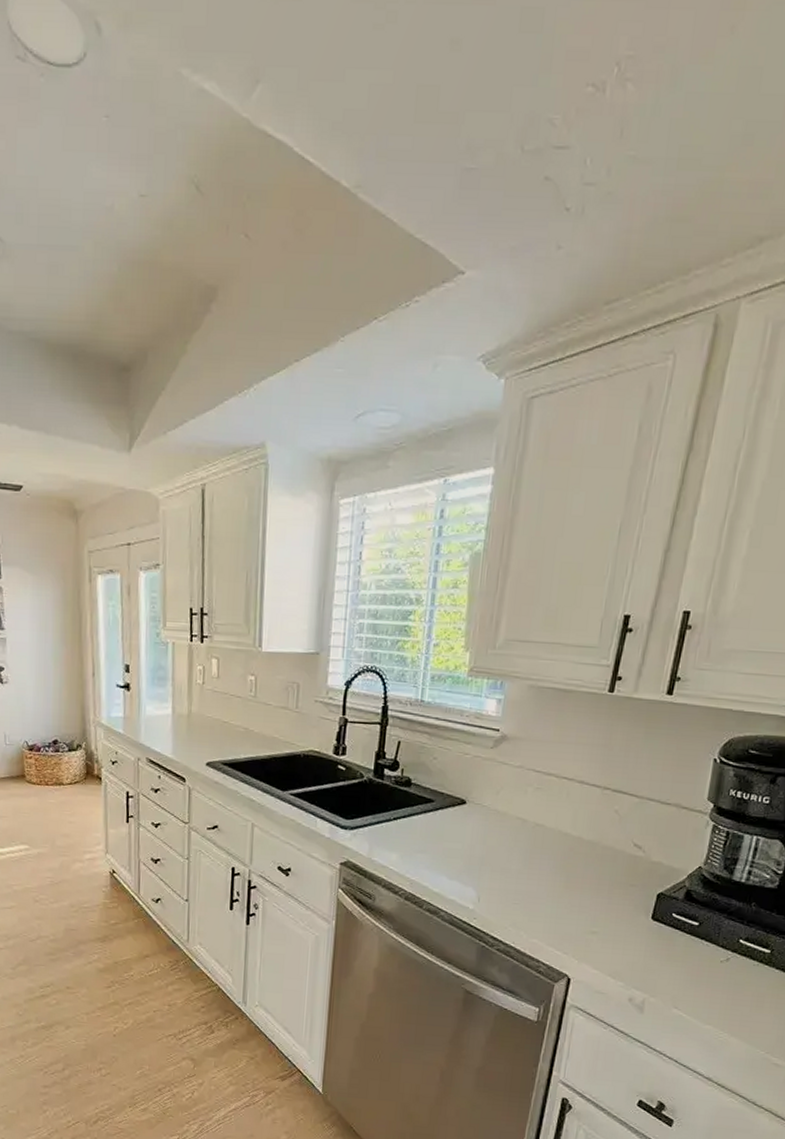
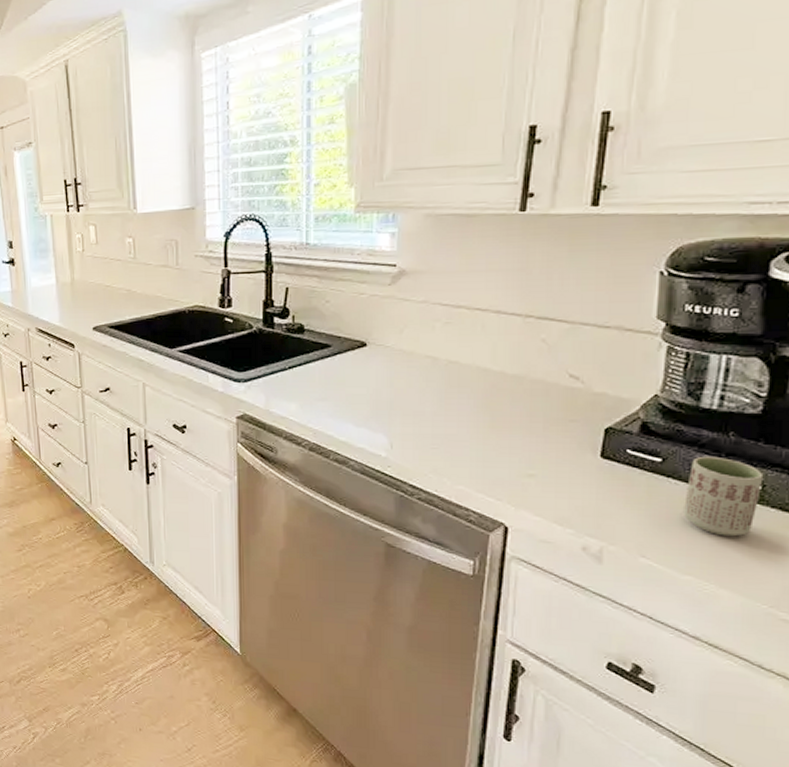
cup: none [710,922,774,993] -> present [684,456,764,537]

